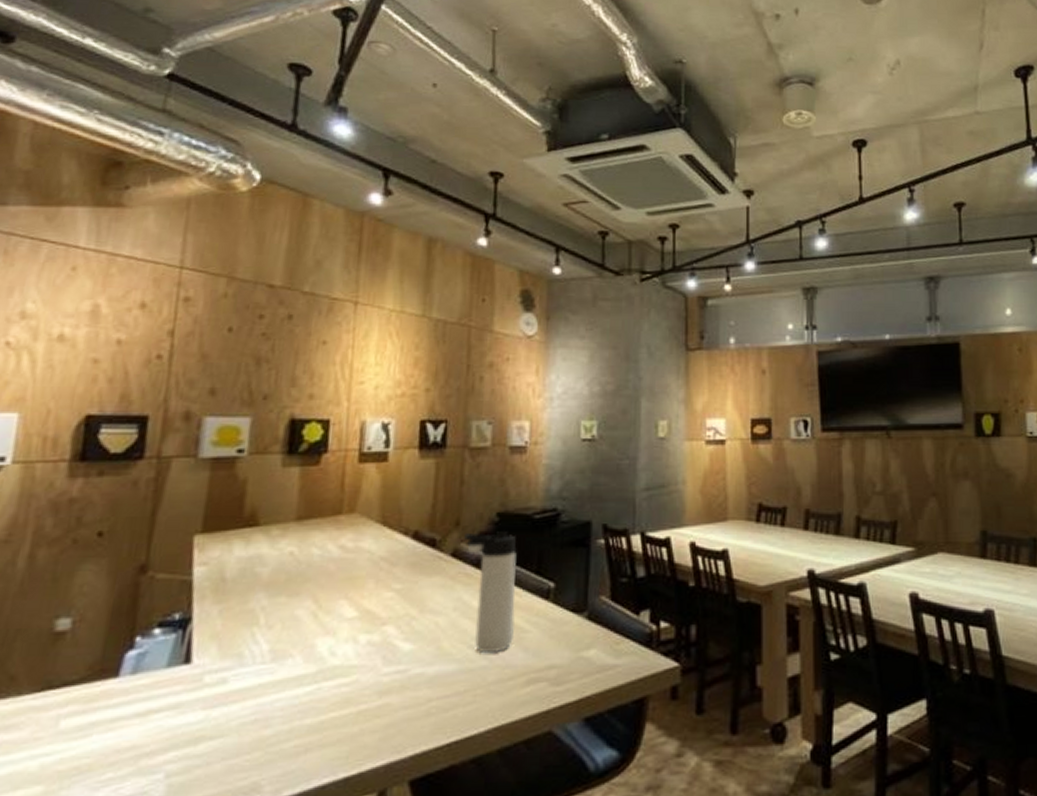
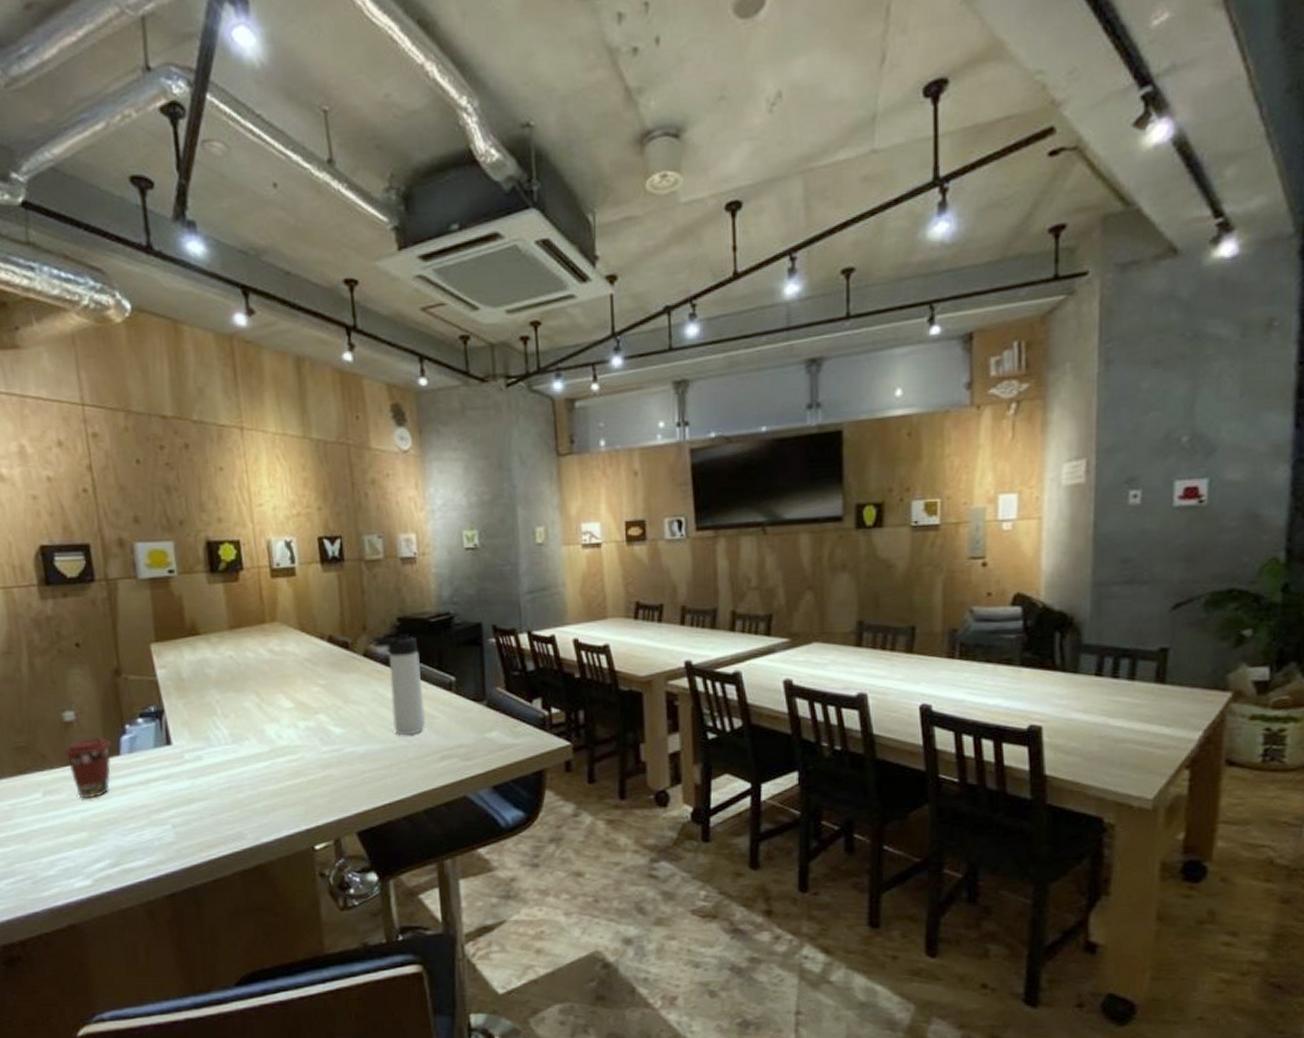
coffee cup: none [41,651,112,738] -> present [63,736,112,799]

